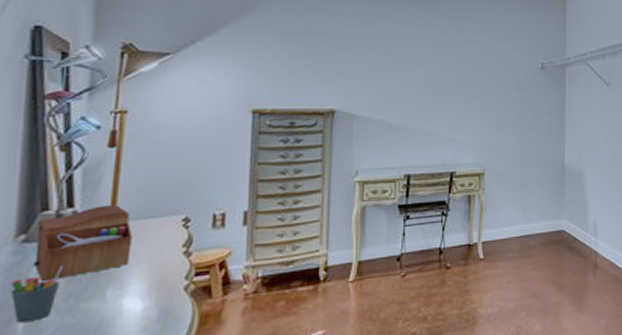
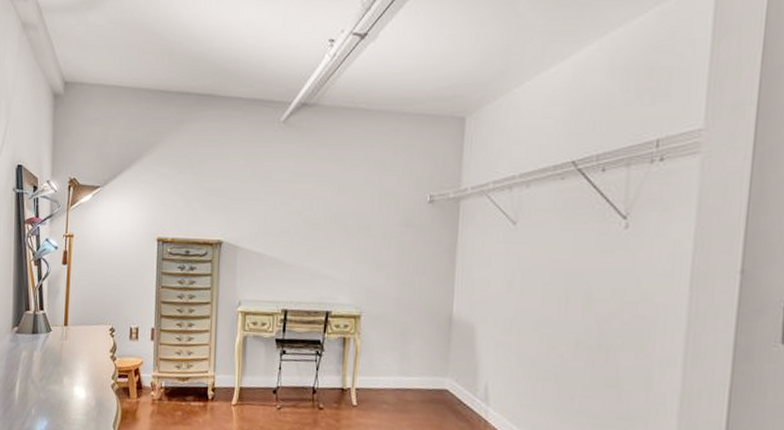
pen holder: present [10,266,64,323] -> none [11,355,39,393]
sewing box: present [32,205,133,282] -> none [22,311,78,365]

